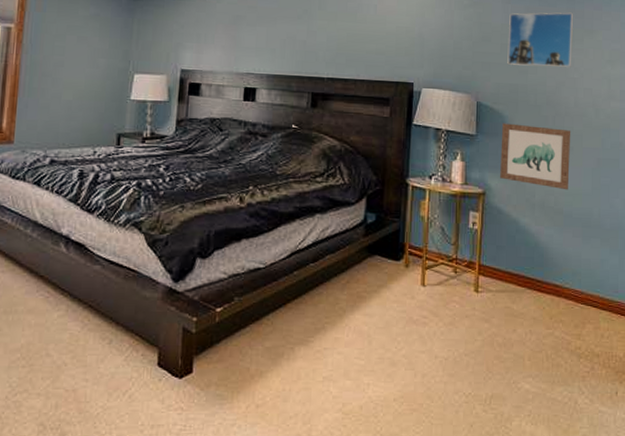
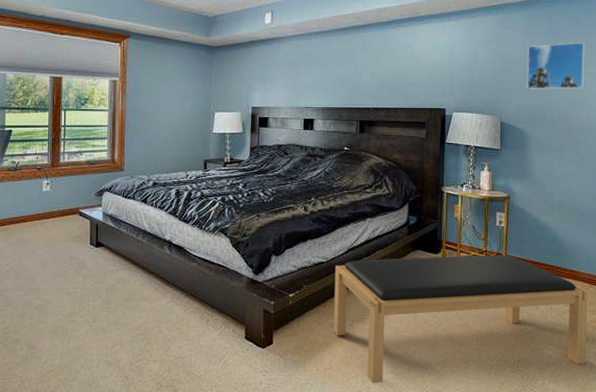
bench: none [269,263,573,425] -> present [333,255,588,383]
wall art: present [500,123,571,190] -> none [522,138,585,192]

